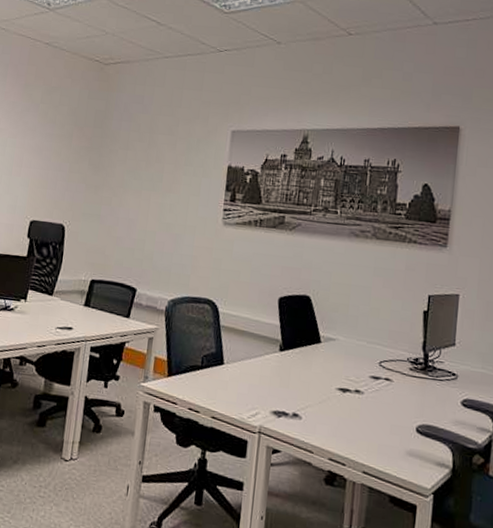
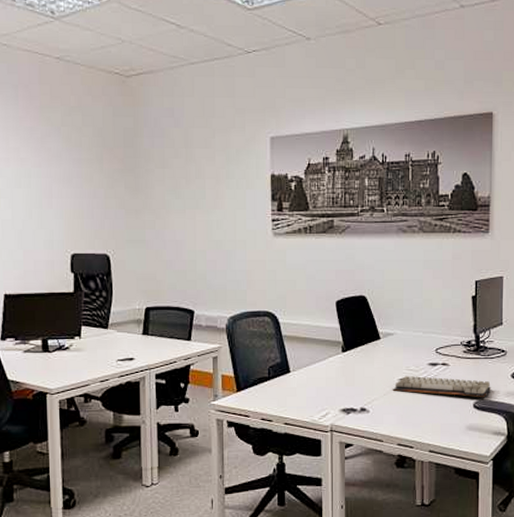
keyboard: none [328,385,438,423] -> present [392,375,492,398]

